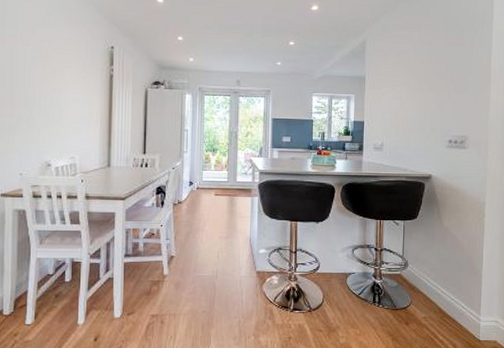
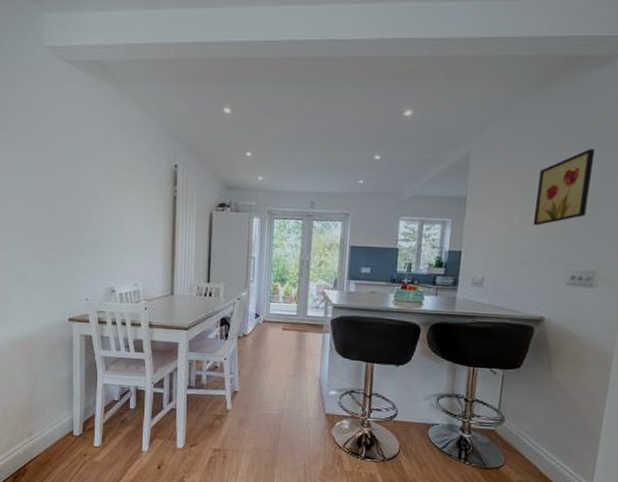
wall art: none [417,40,458,100] -> present [533,149,596,225]

